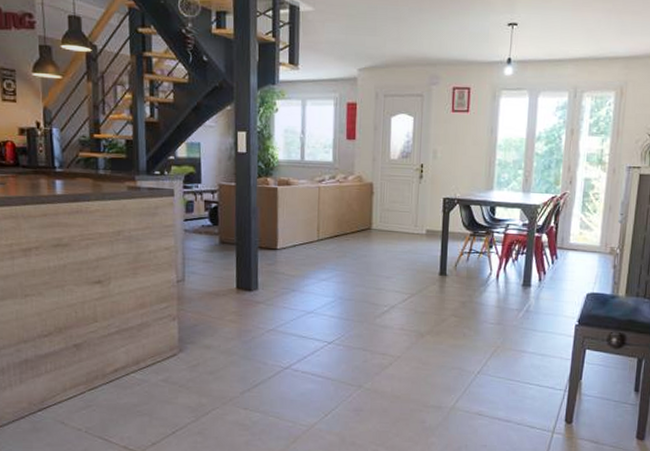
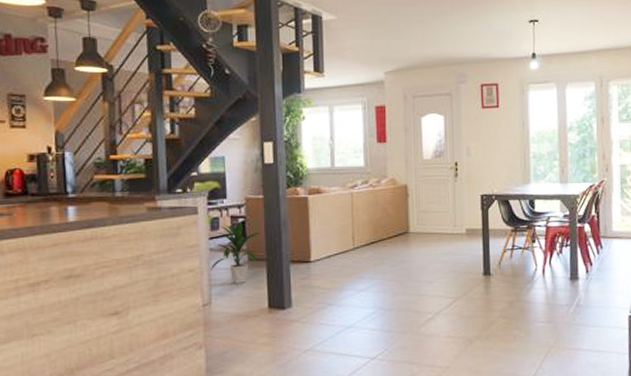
indoor plant: none [184,205,234,265] -> present [209,220,263,284]

